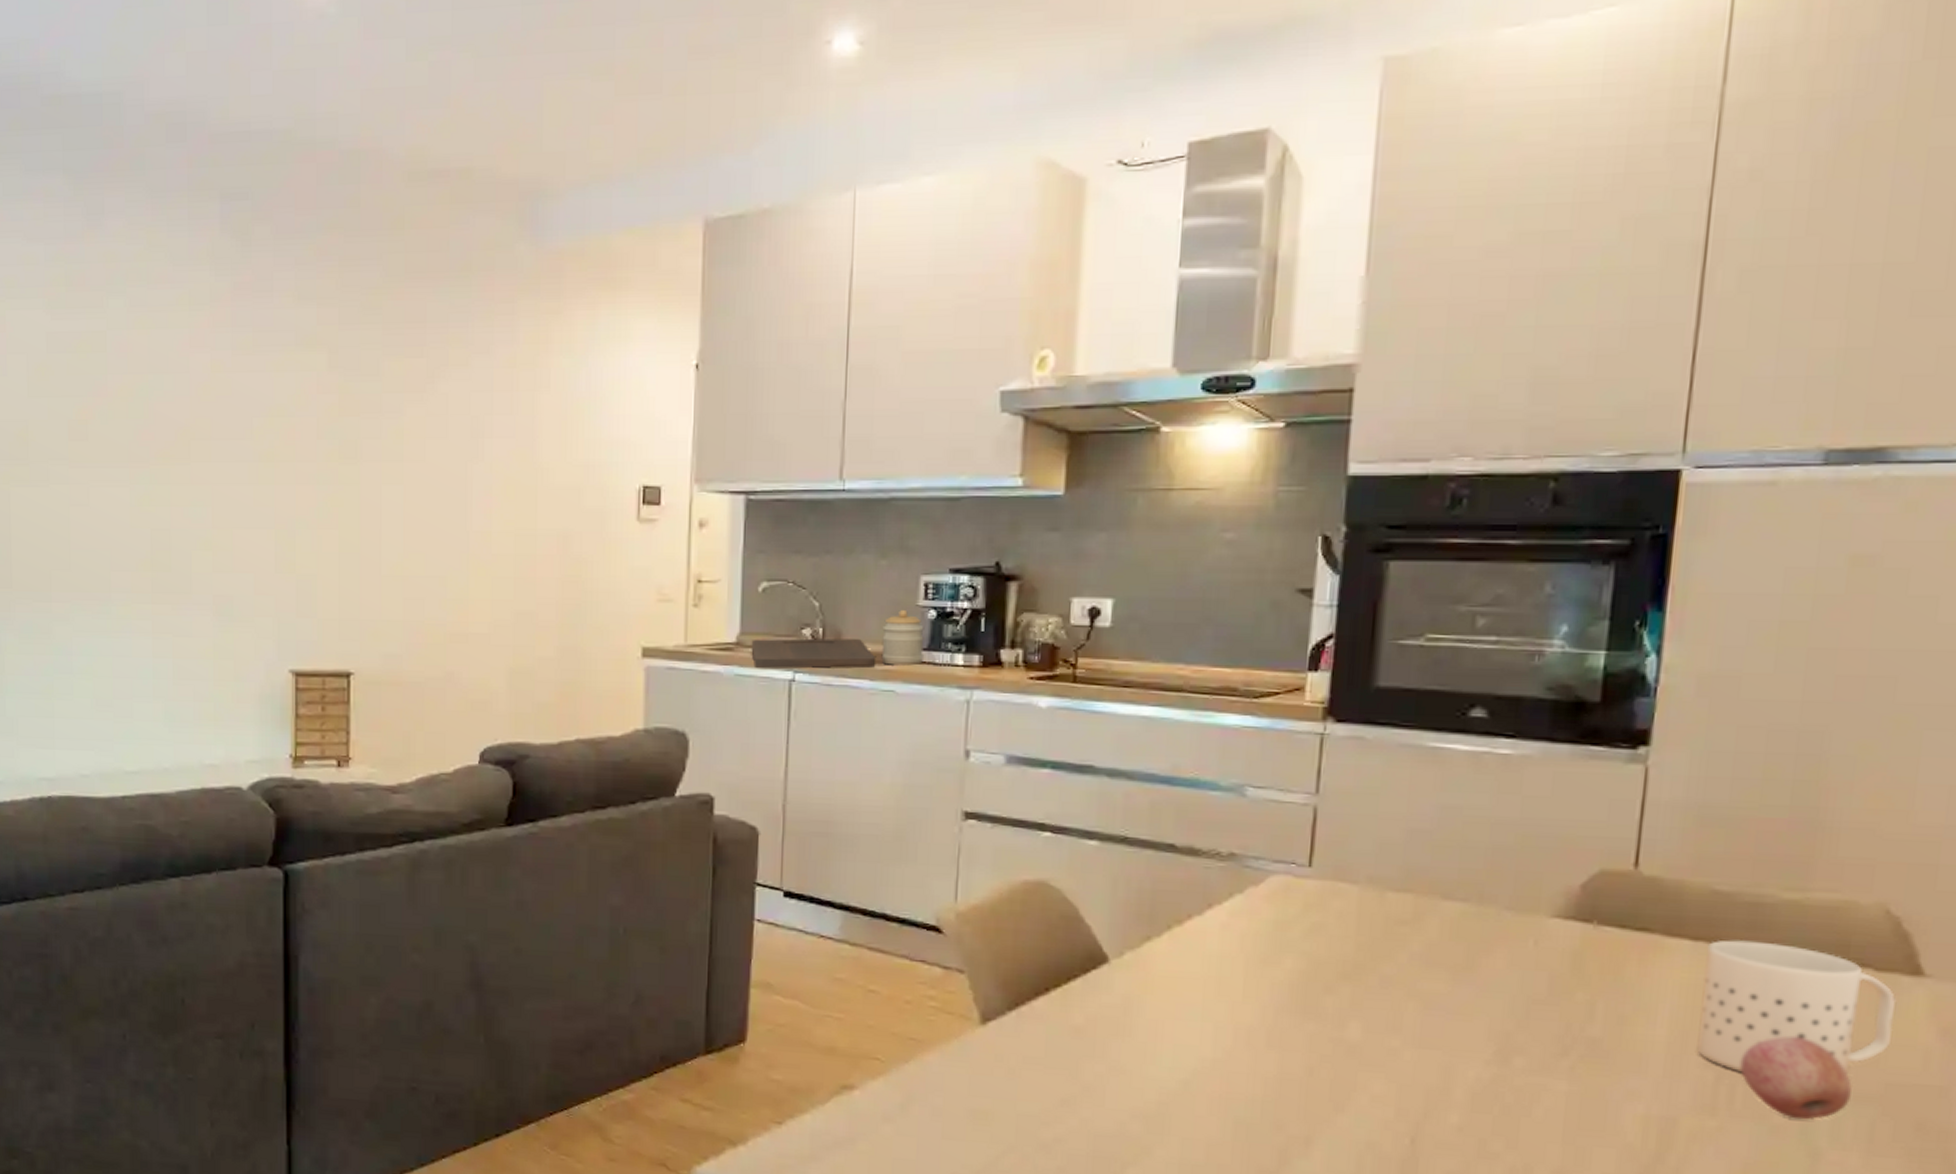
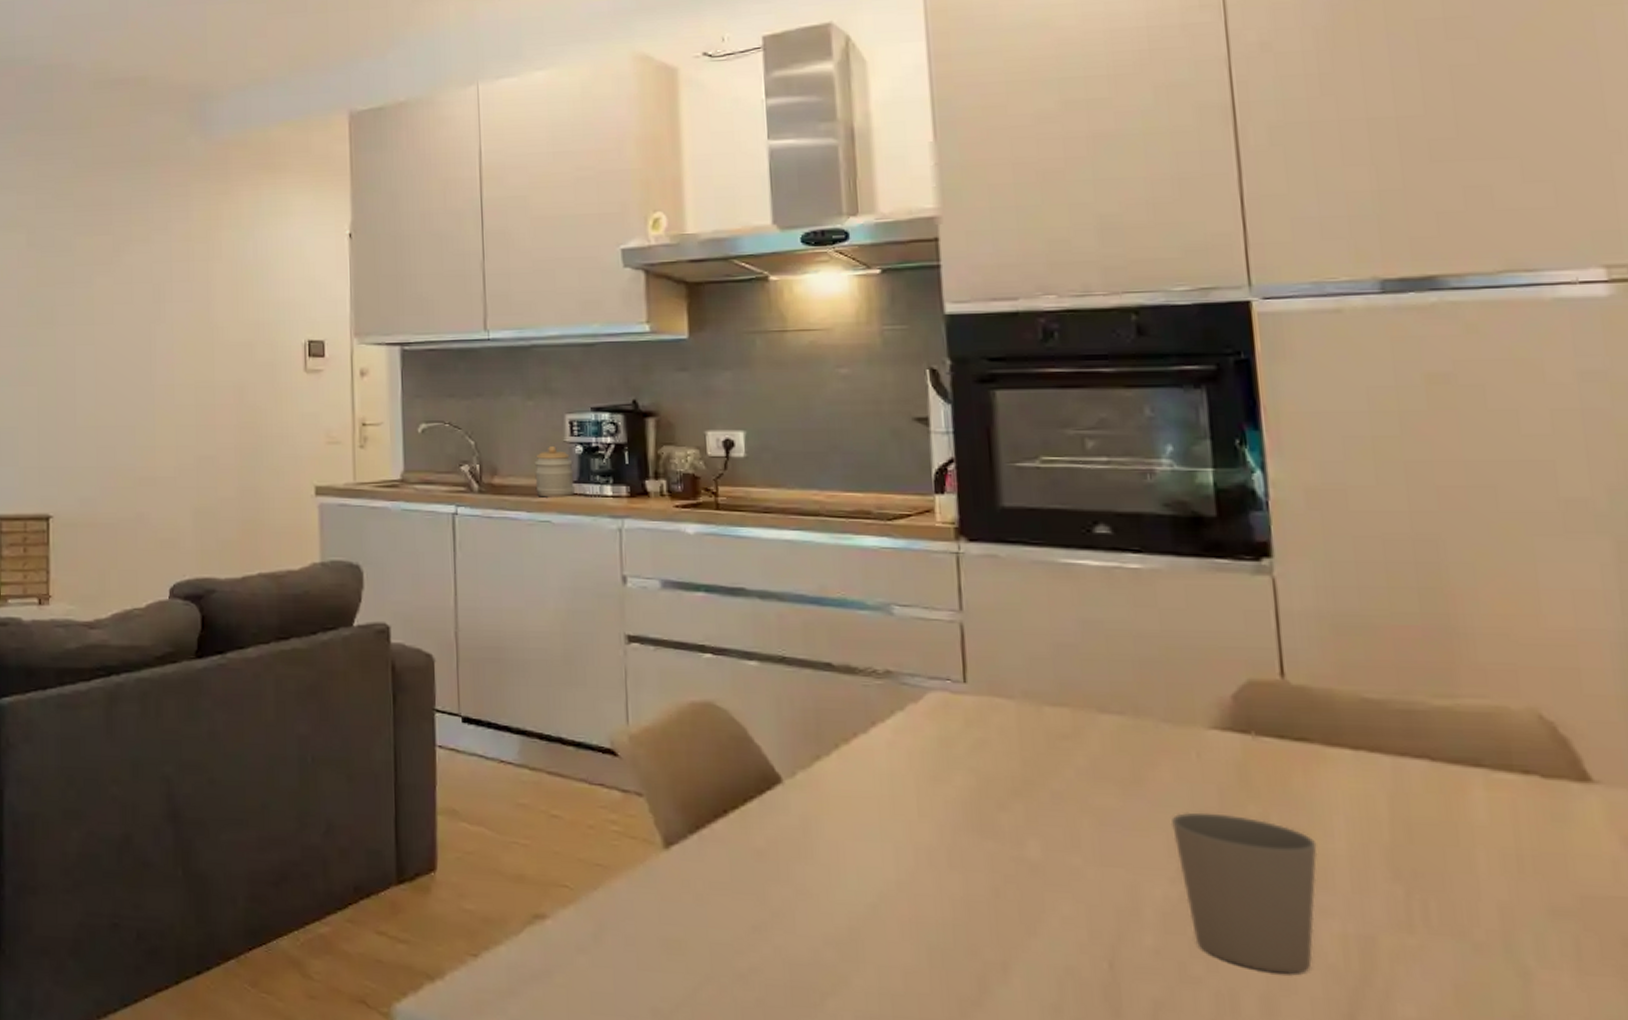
cutting board: present [751,638,877,669] -> none [415,474,532,504]
dixie cup: none [1495,997,1638,1150] -> present [1170,812,1318,973]
mug: present [1697,939,1897,1074] -> none [1369,748,1575,887]
fruit: present [1739,1036,1852,1120] -> none [1427,848,1548,937]

